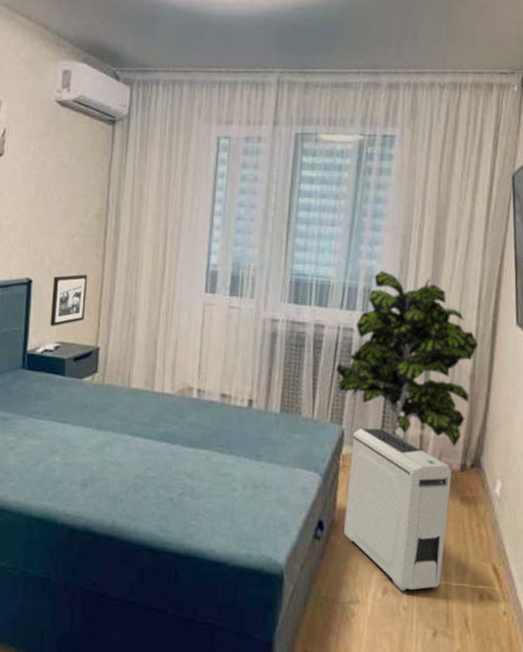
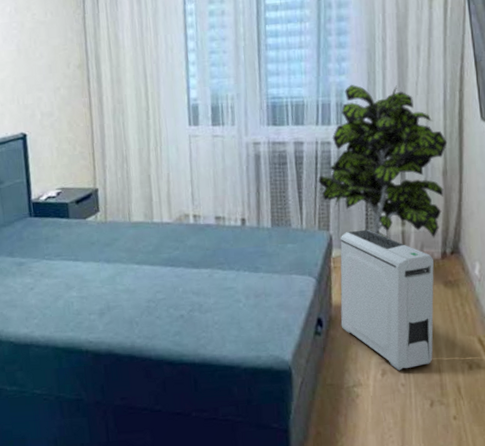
picture frame: present [50,274,88,326] -> none [46,123,80,174]

